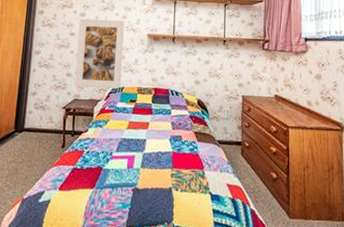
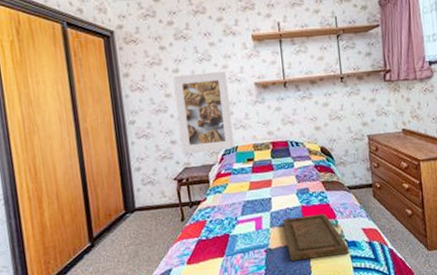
tray: none [153,161,213,207] -> present [283,214,350,261]

